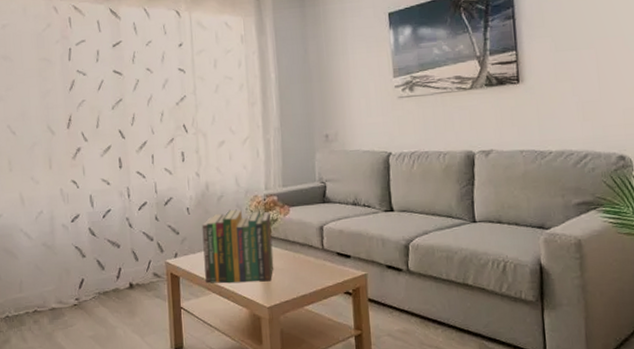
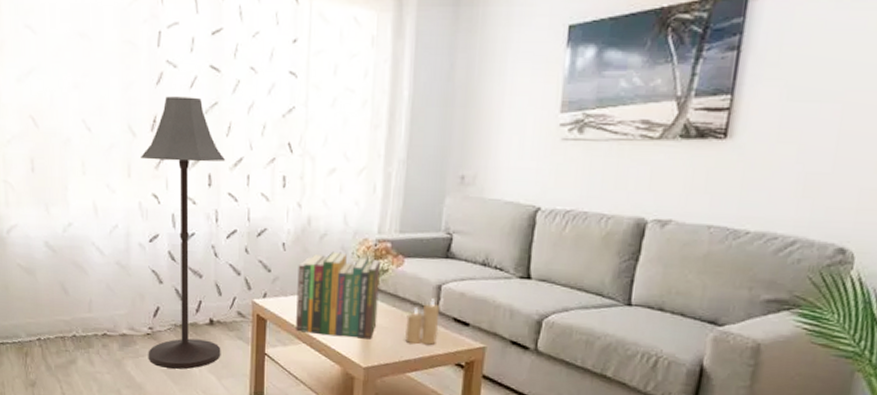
floor lamp: none [60,97,142,334] -> present [141,96,226,369]
candle: none [298,239,326,281] -> present [405,299,440,345]

